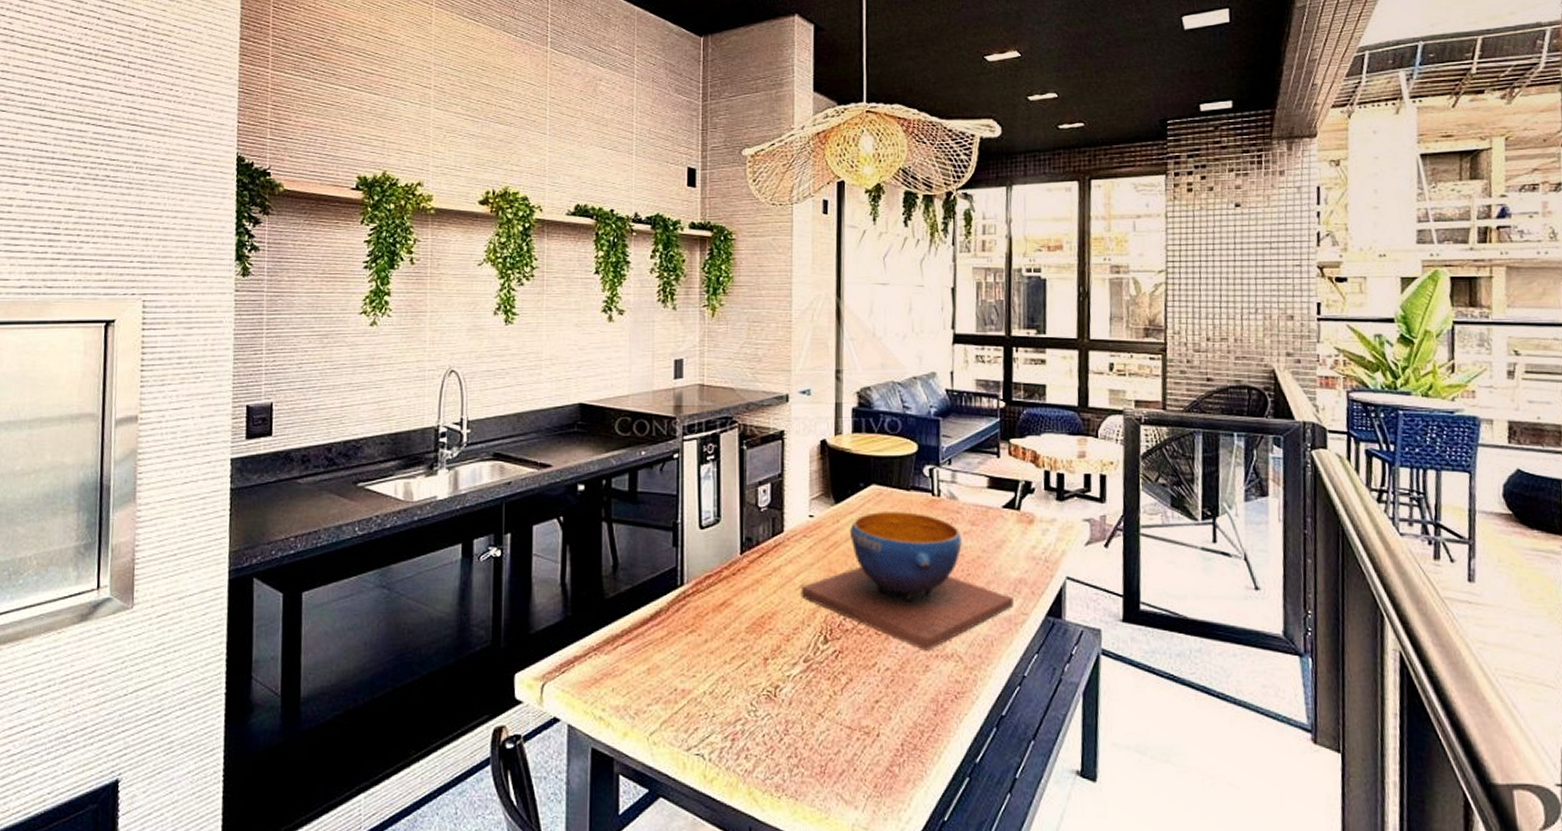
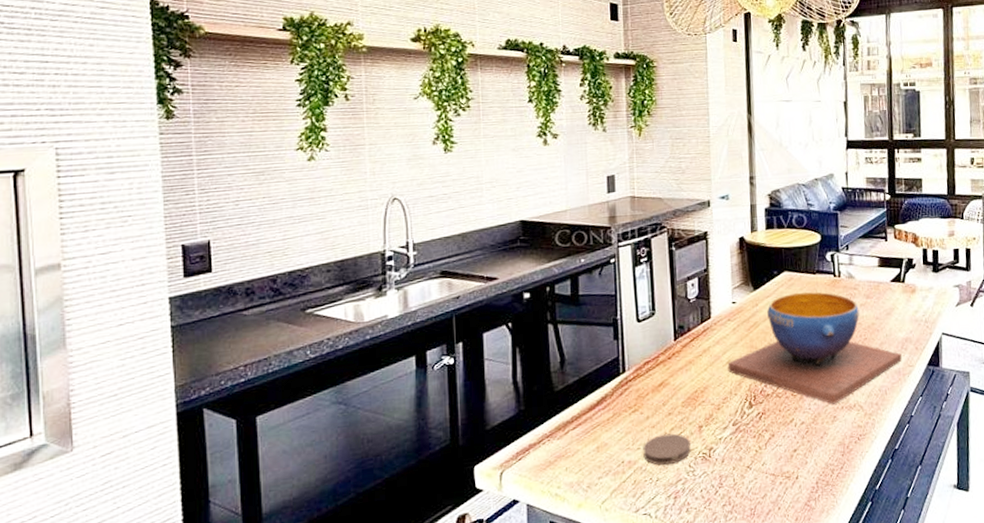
coaster: none [699,663,754,699] -> present [643,433,691,465]

